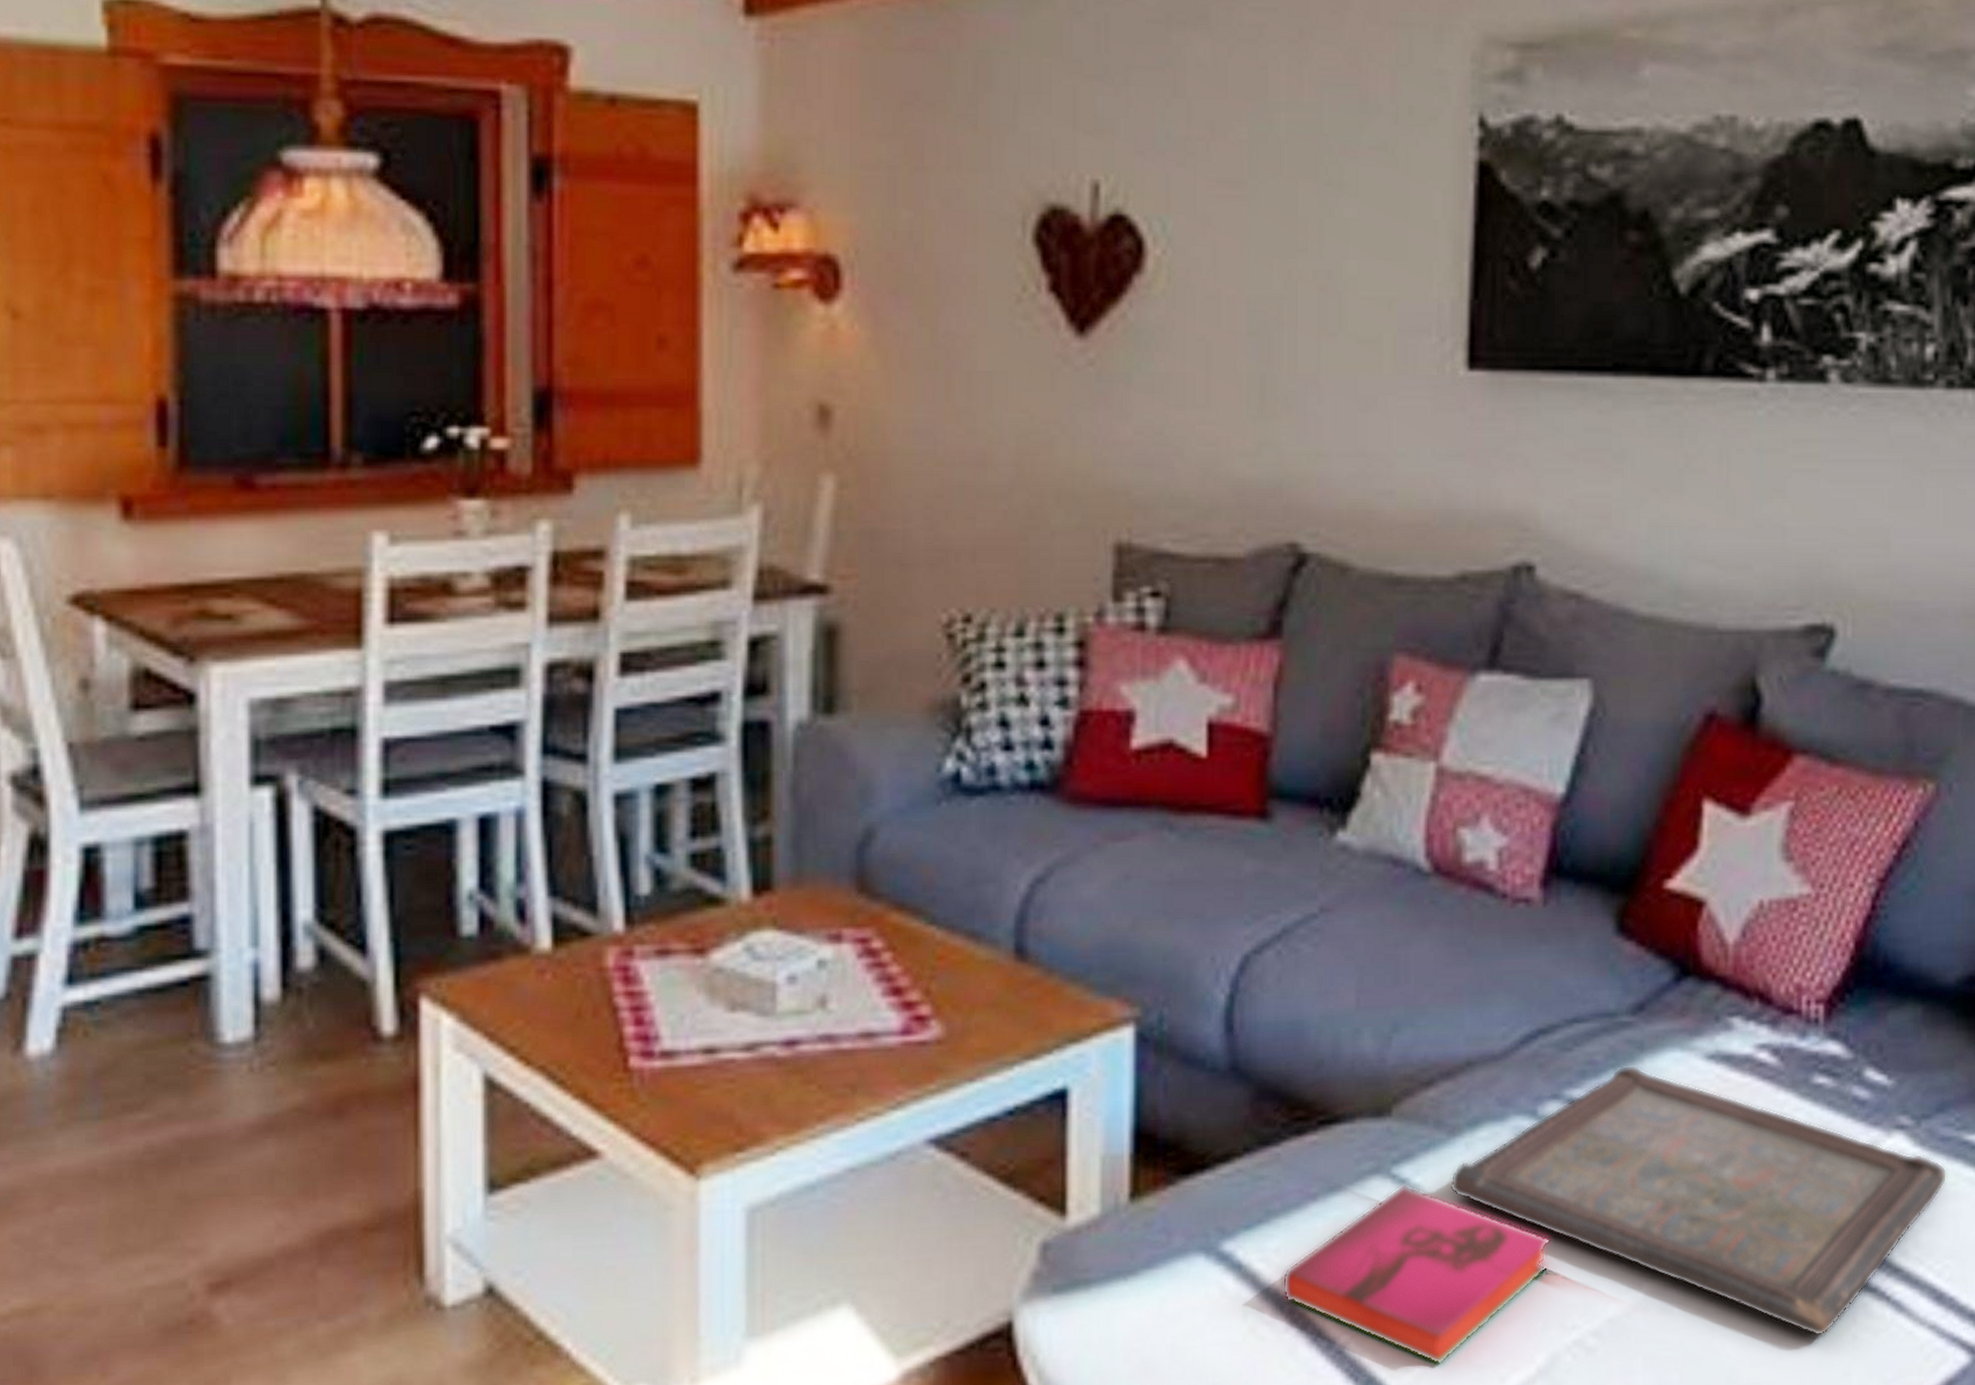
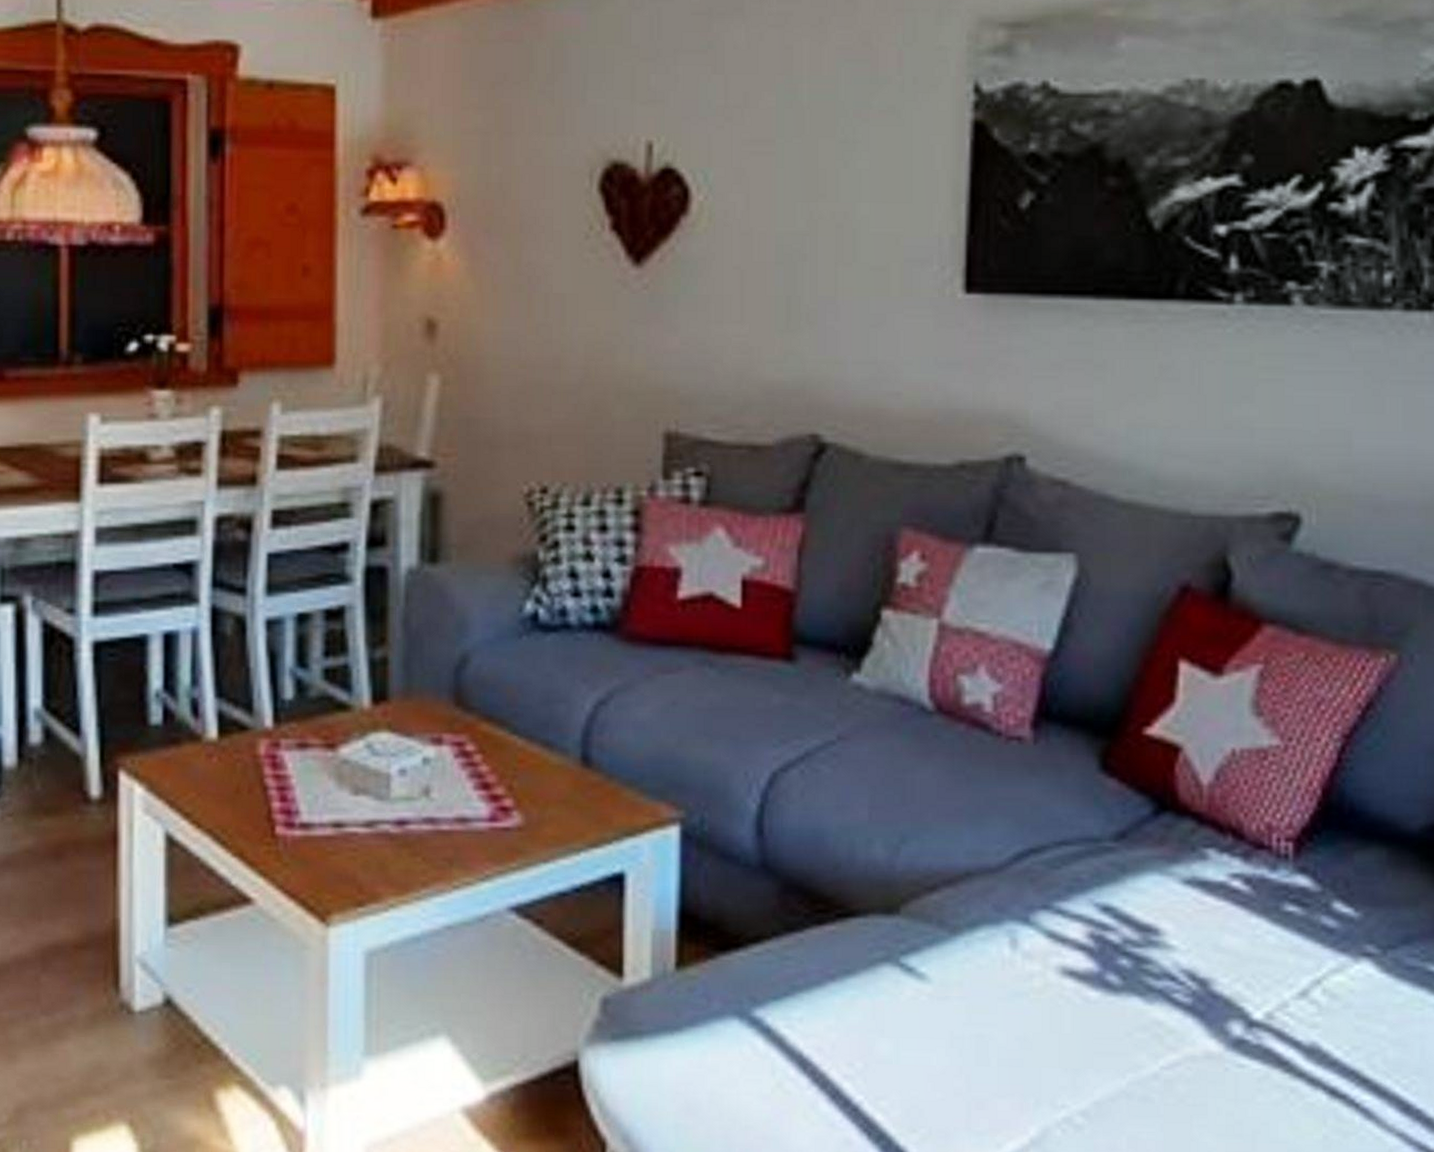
hardback book: present [1282,1184,1551,1366] -> none [805,972,1042,1129]
serving tray: present [1449,1064,1948,1337] -> none [951,884,1413,1134]

